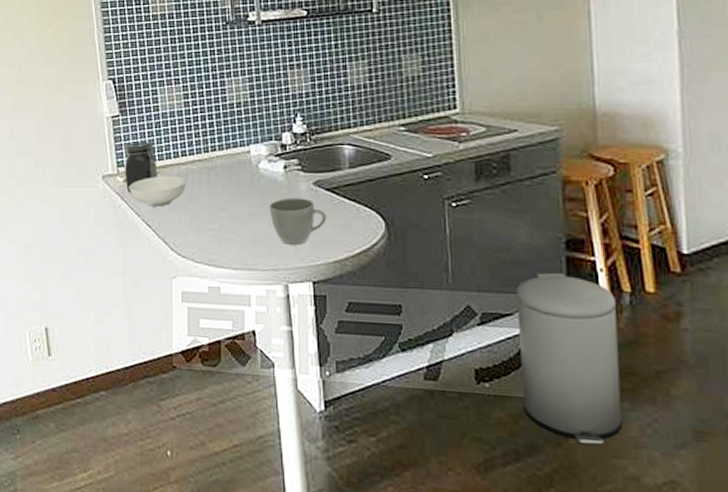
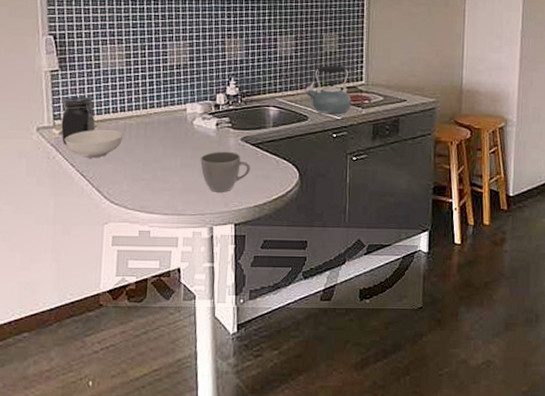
kettle: none [383,93,445,152] -> present [304,66,352,115]
pedal bin: present [516,272,622,446] -> none [392,211,463,341]

